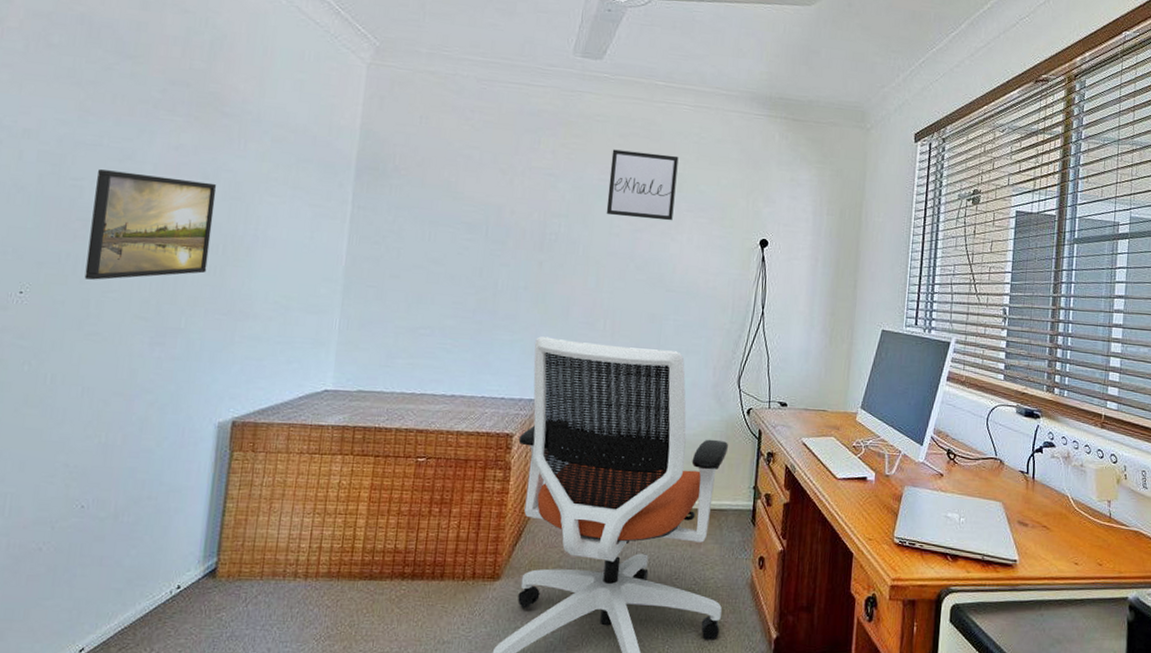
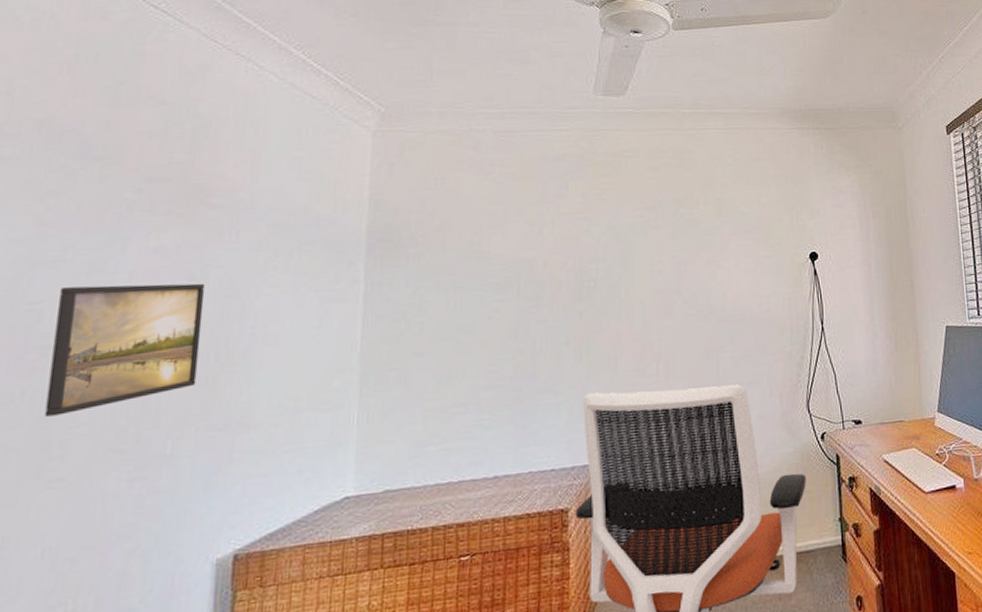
wall art: present [606,149,679,221] -> none [645,181,717,252]

